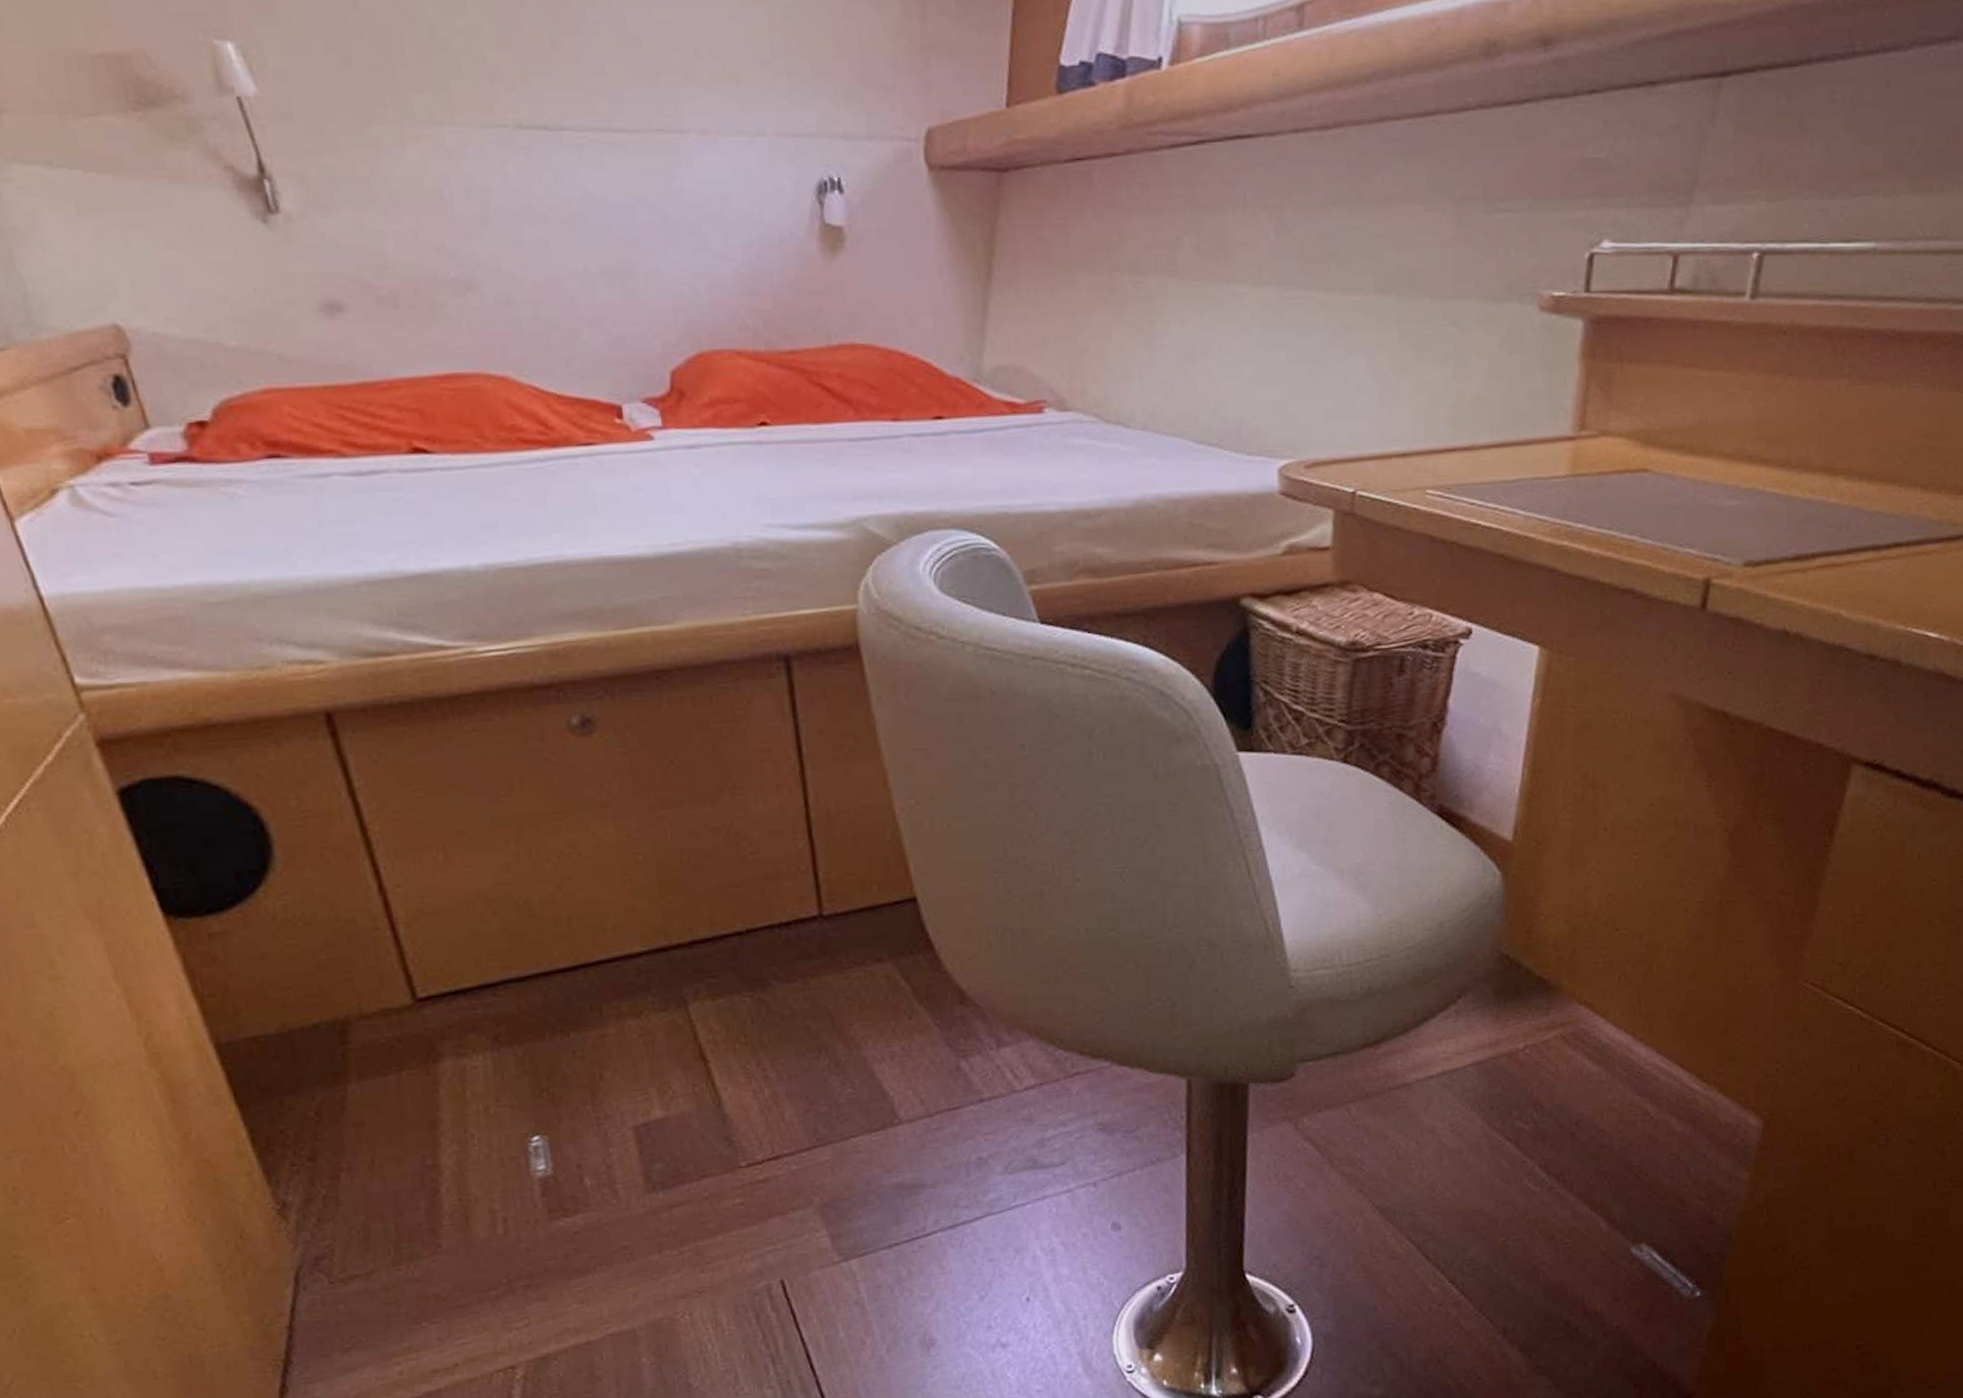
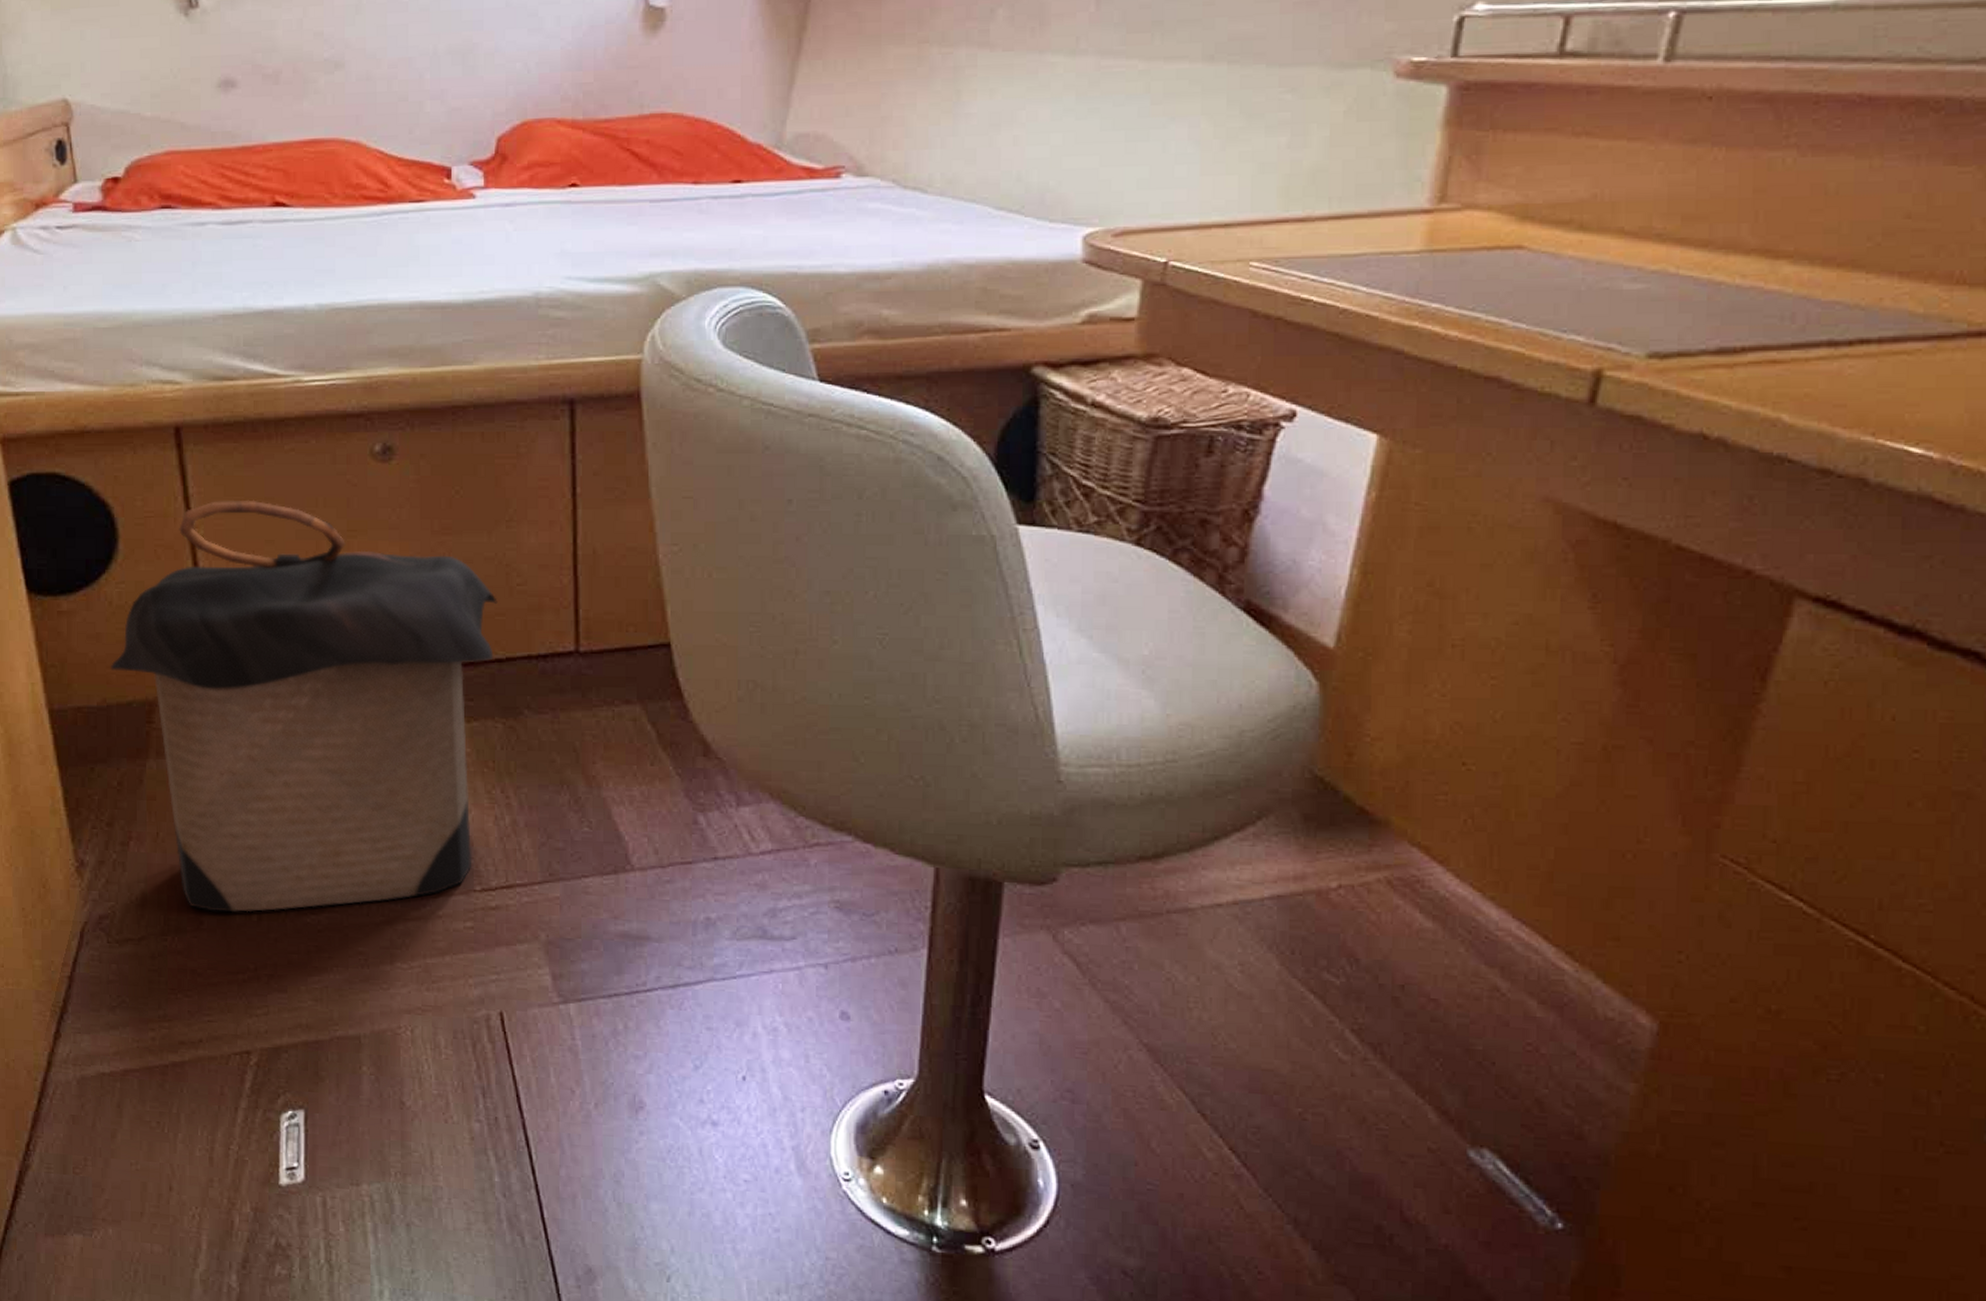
laundry hamper: none [286,788,734,1233] -> present [111,500,498,913]

